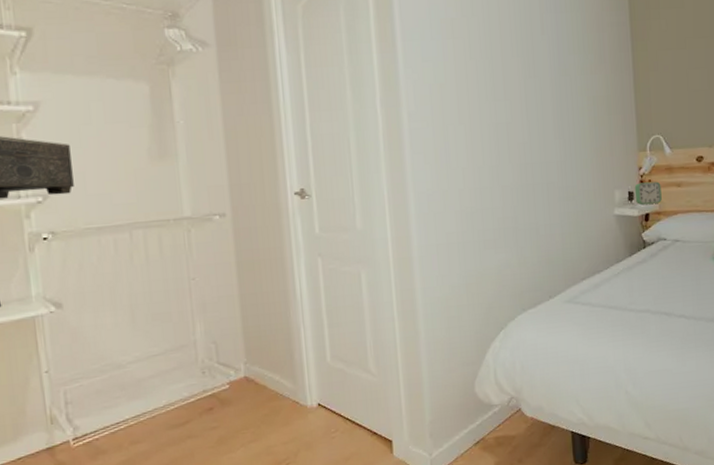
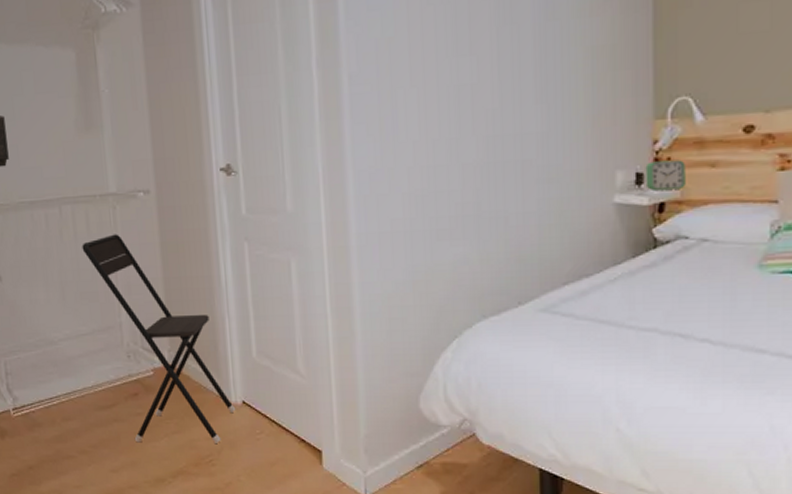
folding chair: none [154,255,312,457] -> present [82,234,236,445]

